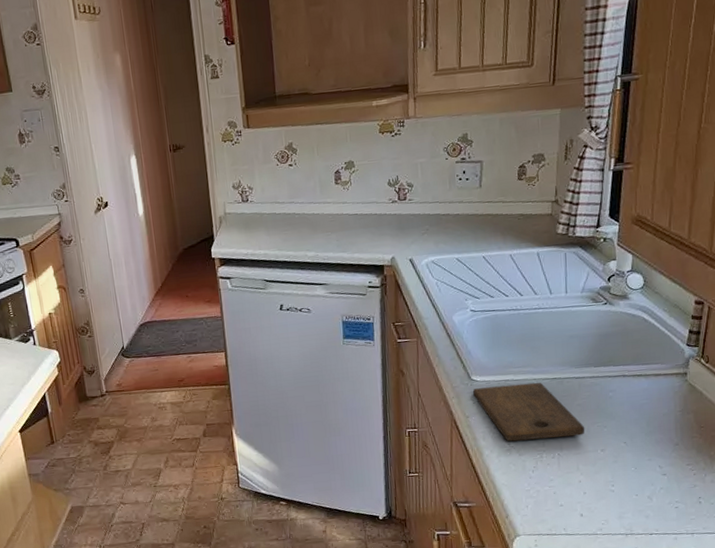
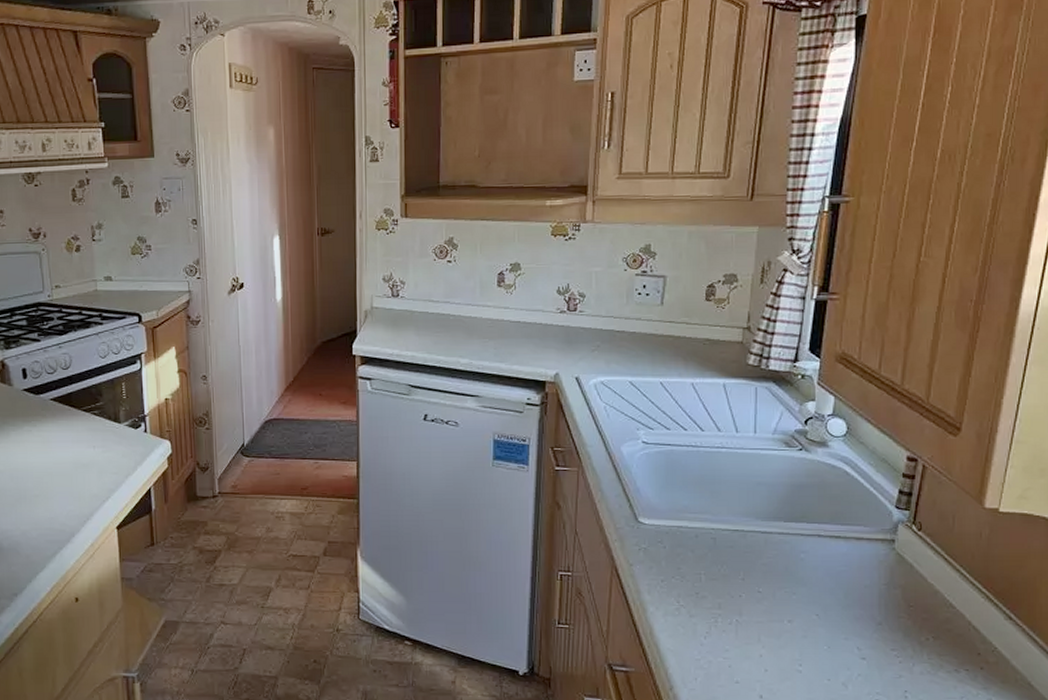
cutting board: present [473,382,585,442] -> none [640,532,770,601]

